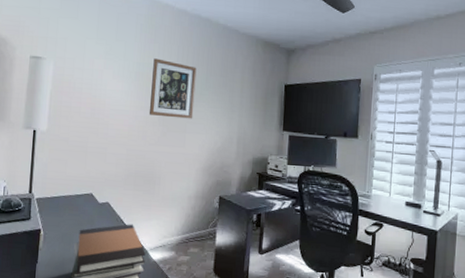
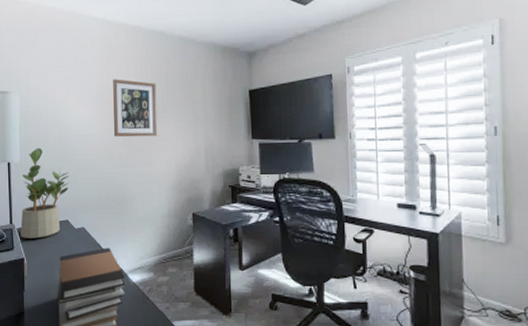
potted plant: none [40,118,99,210] -> present [20,148,69,238]

